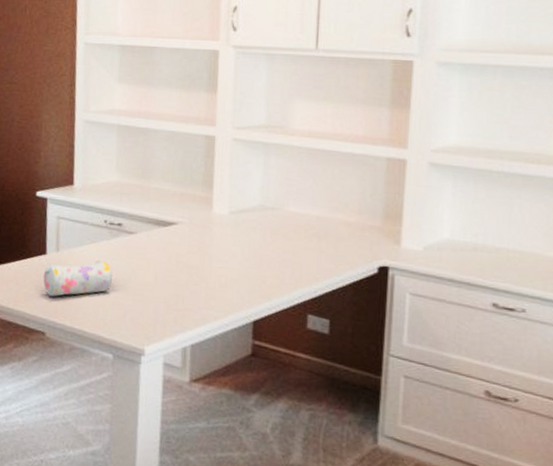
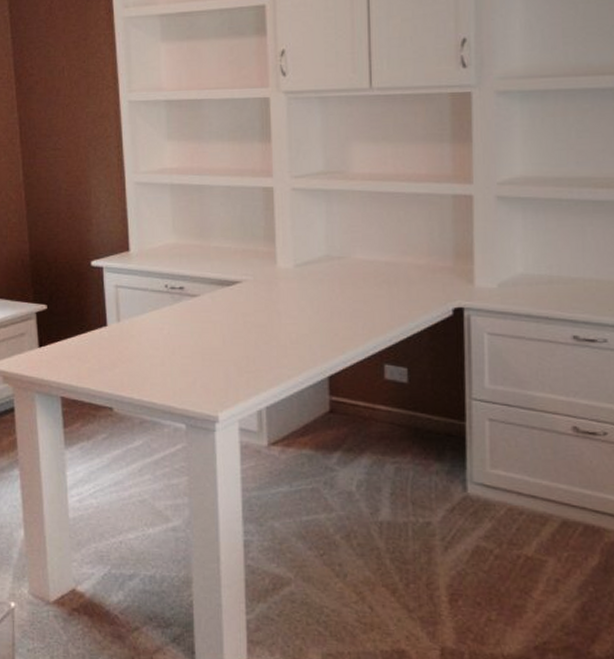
pencil case: present [43,259,112,297] -> none [106,326,178,370]

